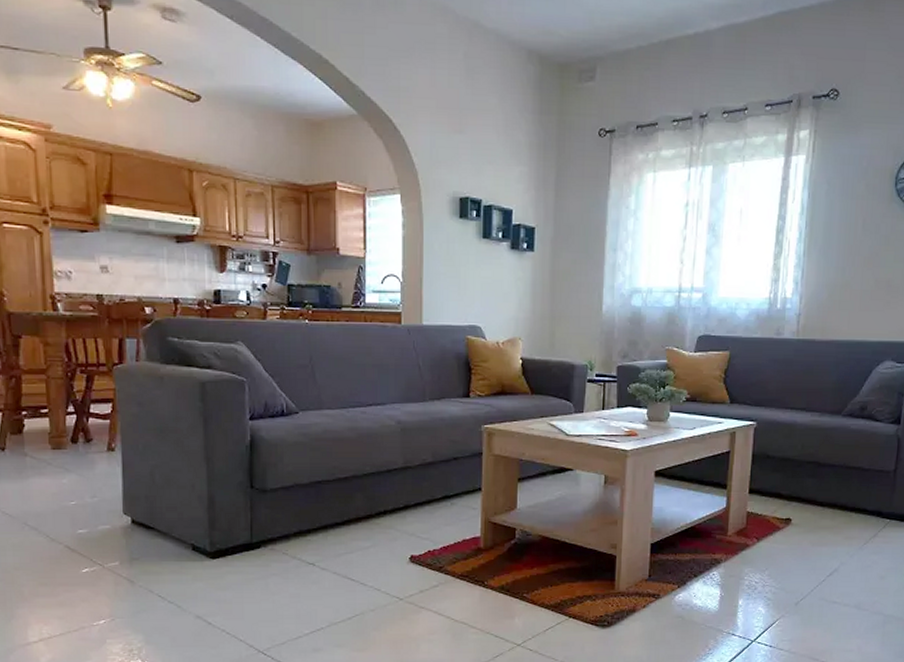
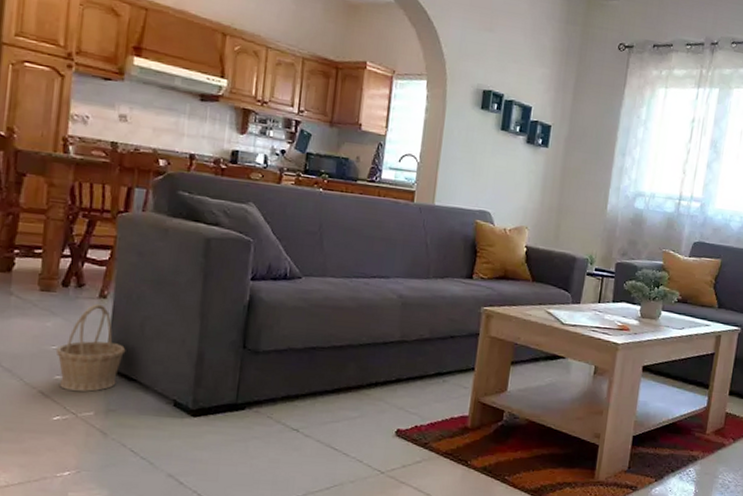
basket: none [75,457,140,544] -> present [55,304,126,392]

